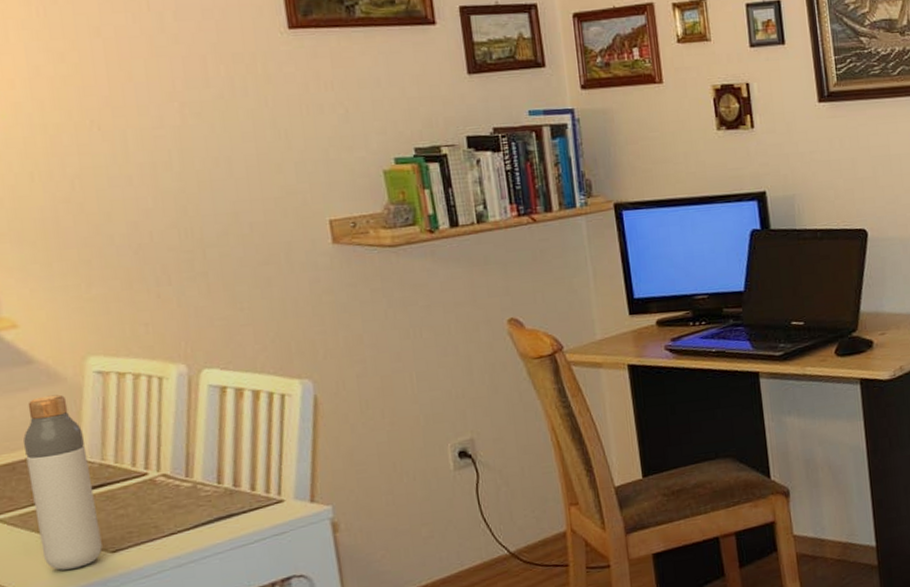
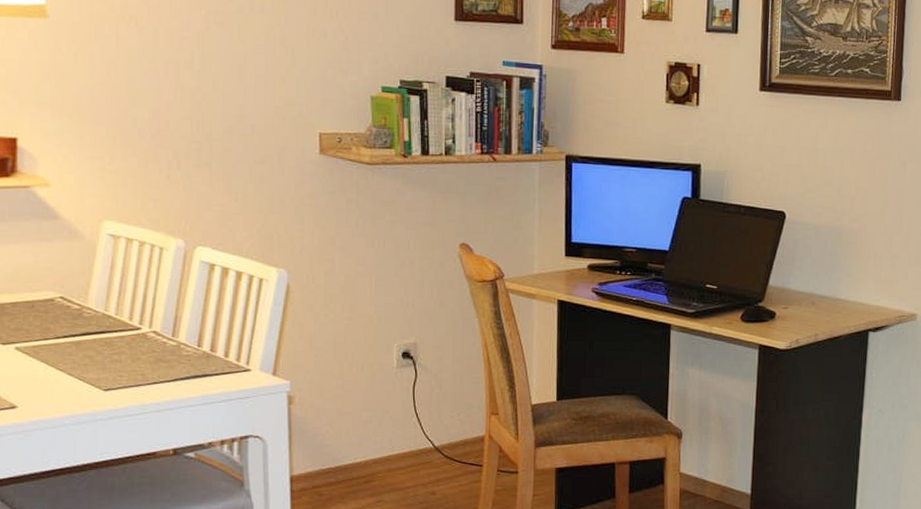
bottle: present [23,394,103,570] -> none [42,248,97,399]

